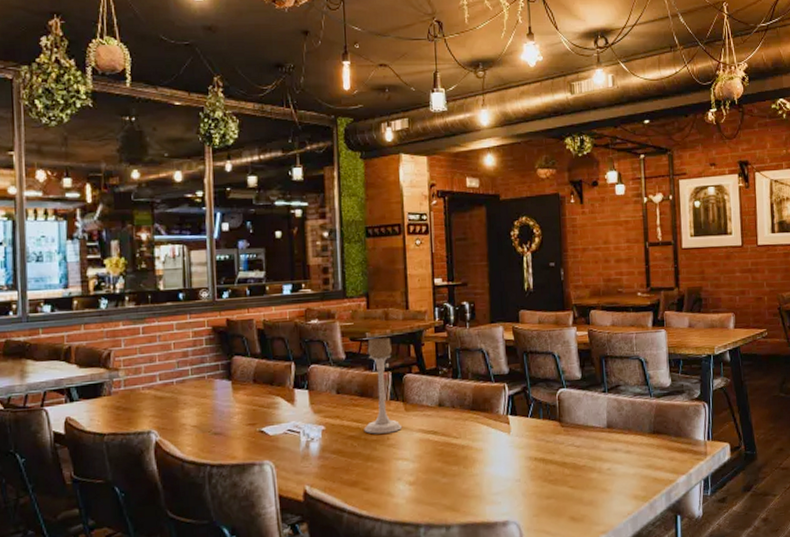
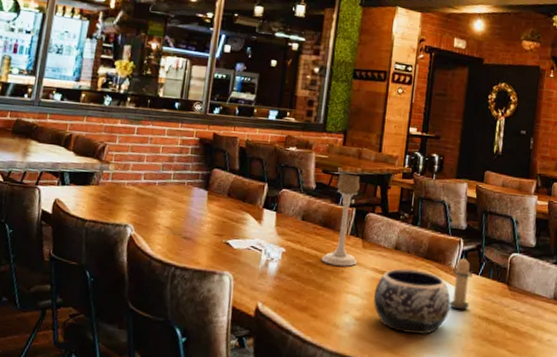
decorative bowl: none [424,423,504,489] -> present [373,268,450,334]
candle: none [500,401,524,456] -> present [449,256,474,310]

